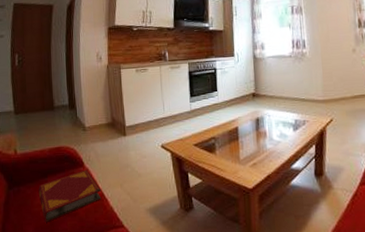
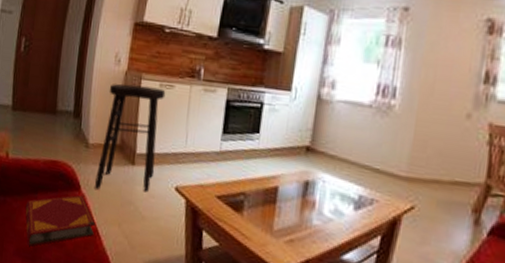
stool: none [95,73,143,162] -> present [95,83,166,193]

